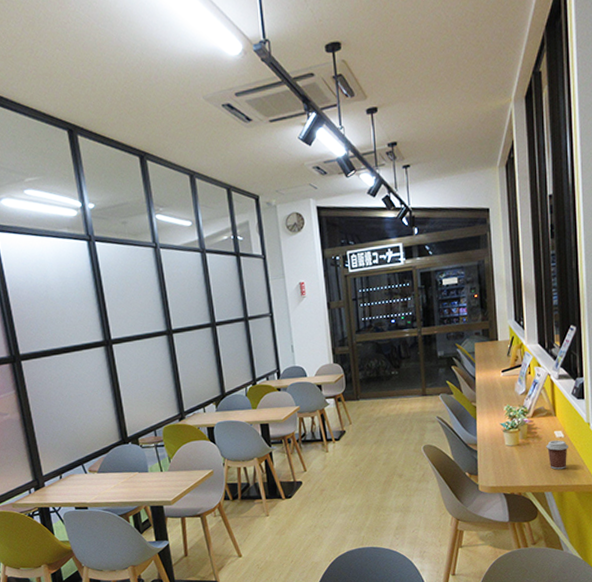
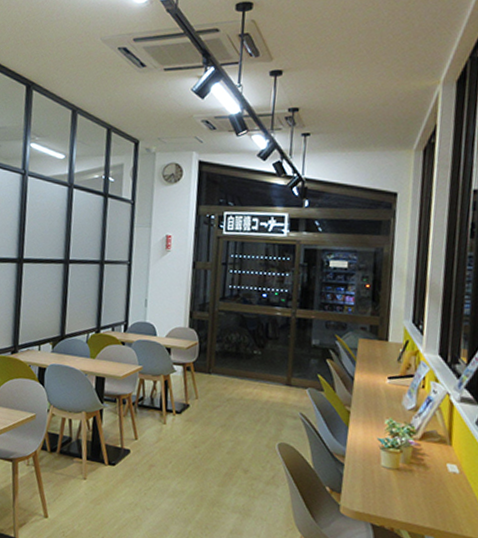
coffee cup: present [546,440,569,470] -> none [433,474,465,513]

